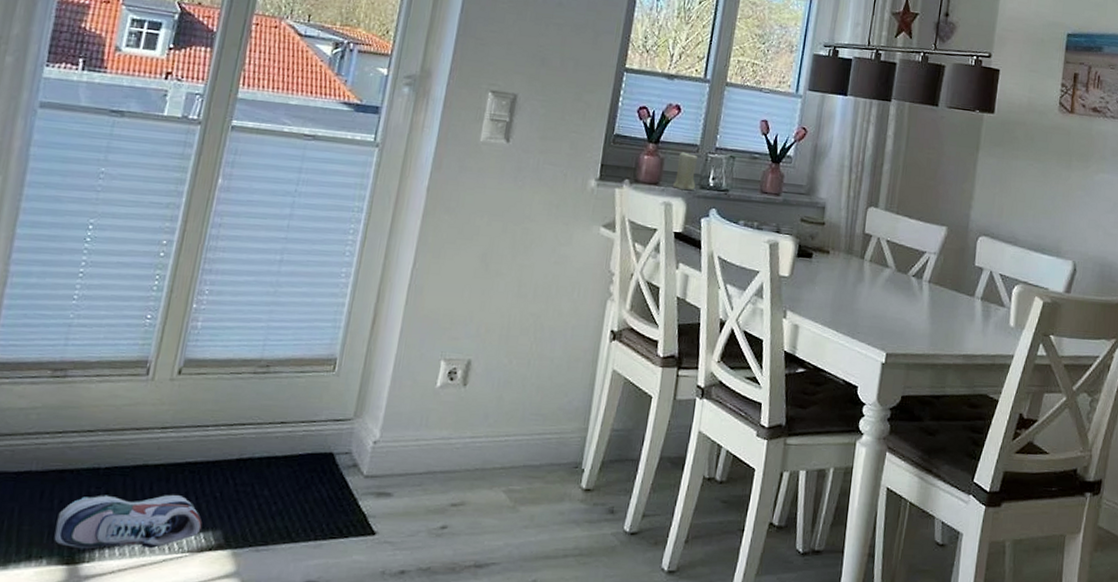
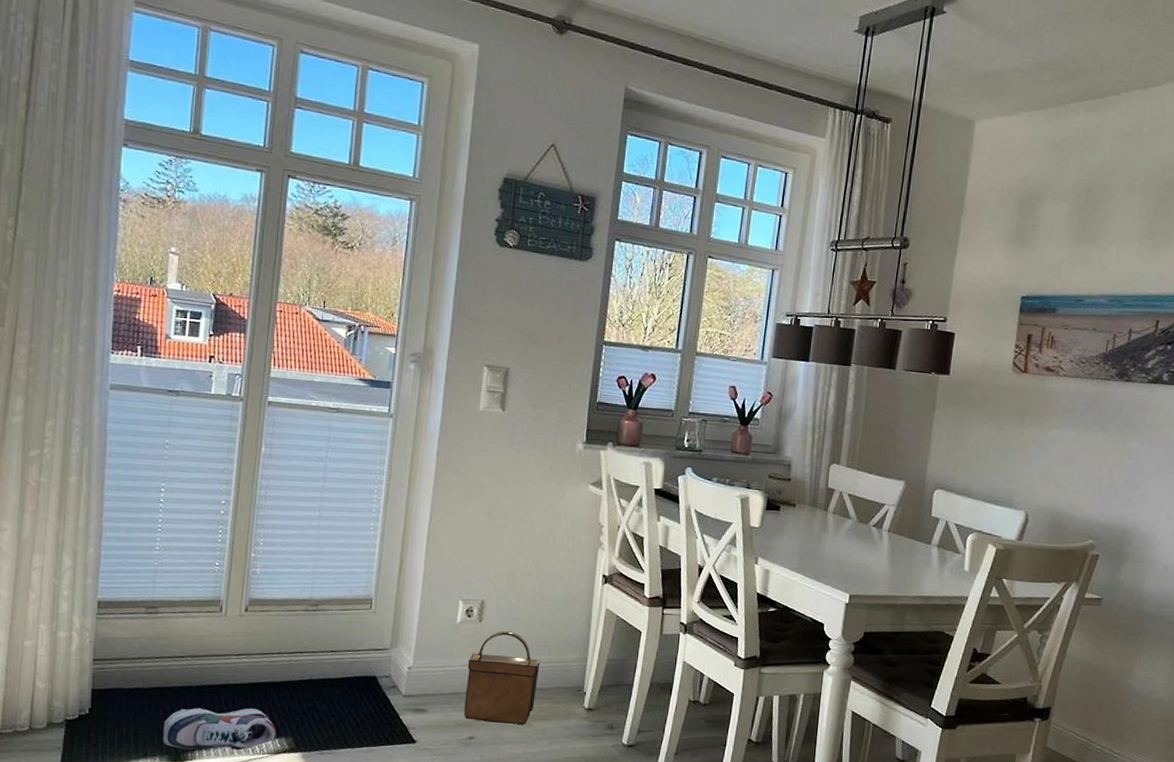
handbag: none [437,397,533,510] -> present [464,631,541,724]
candle: present [672,151,699,190] -> none [651,416,674,451]

